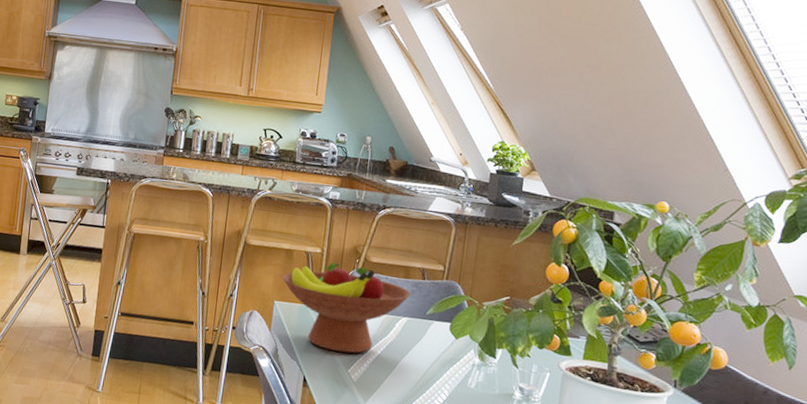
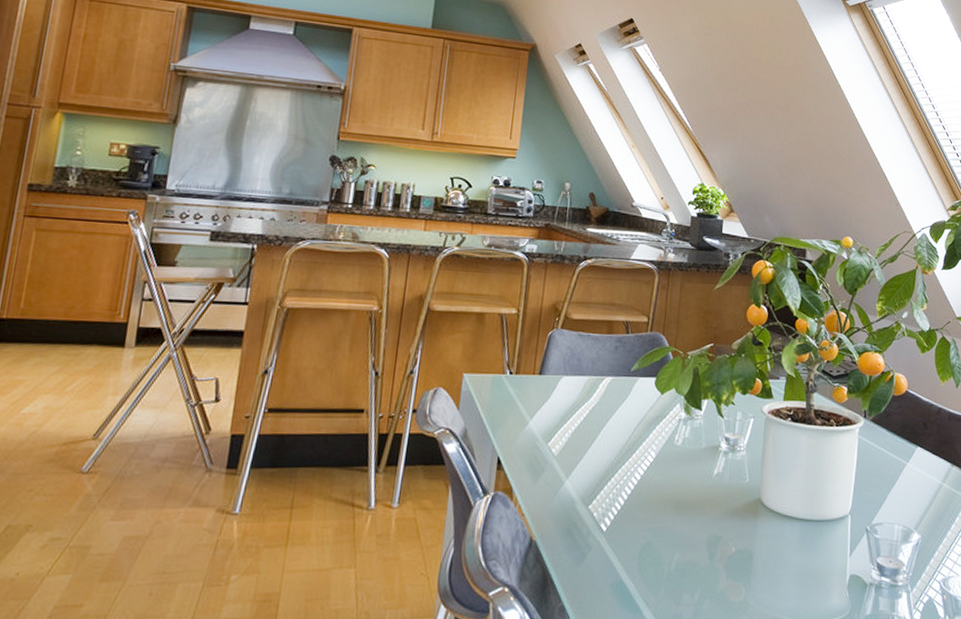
fruit bowl: present [282,262,411,353] -> none [472,323,615,424]

